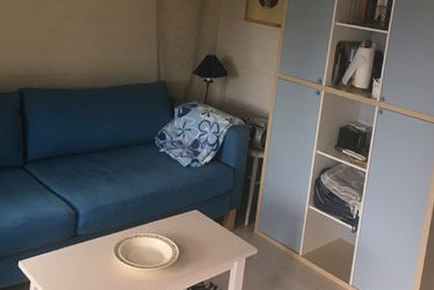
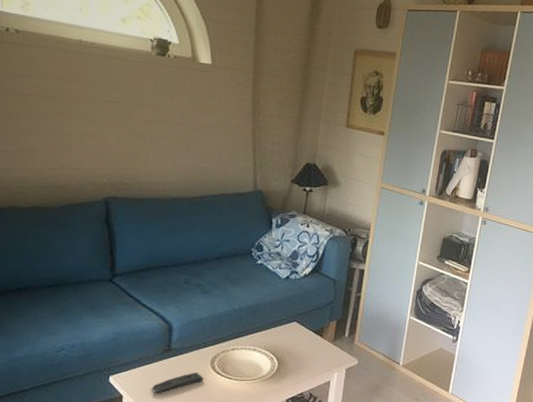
remote control: none [57,258,108,279] -> present [151,372,204,393]

